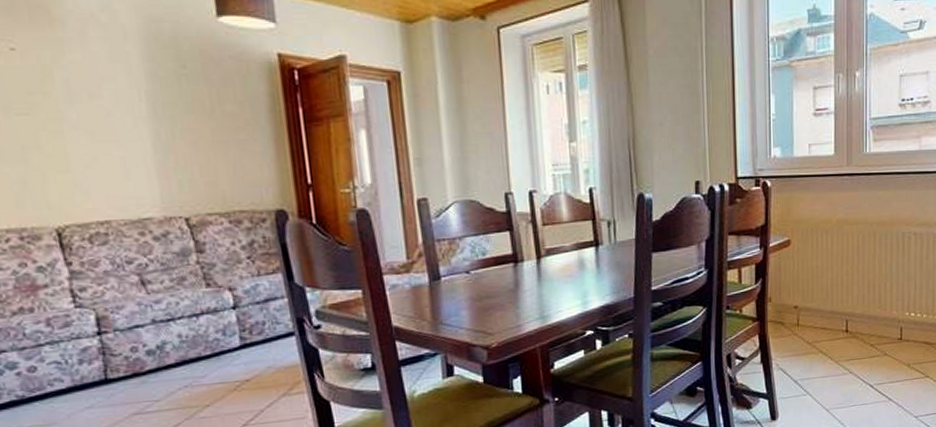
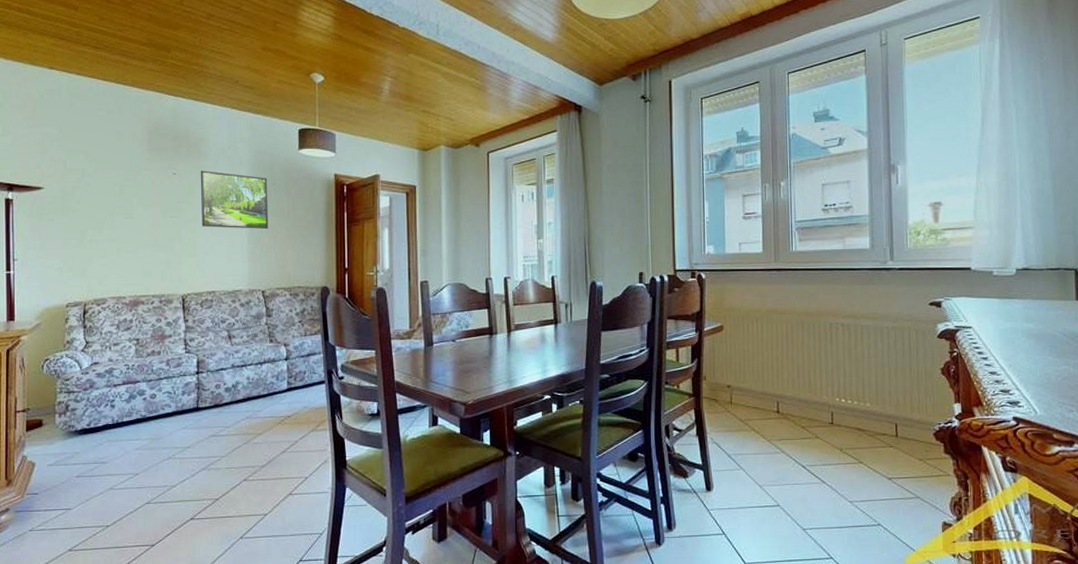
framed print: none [57,45,184,132] -> present [200,171,269,229]

